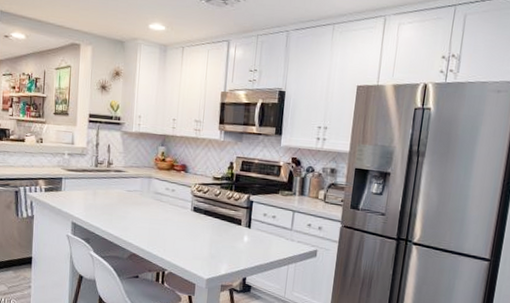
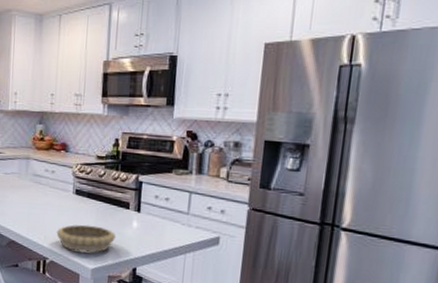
decorative bowl: none [175,239,229,265] -> present [56,224,116,253]

